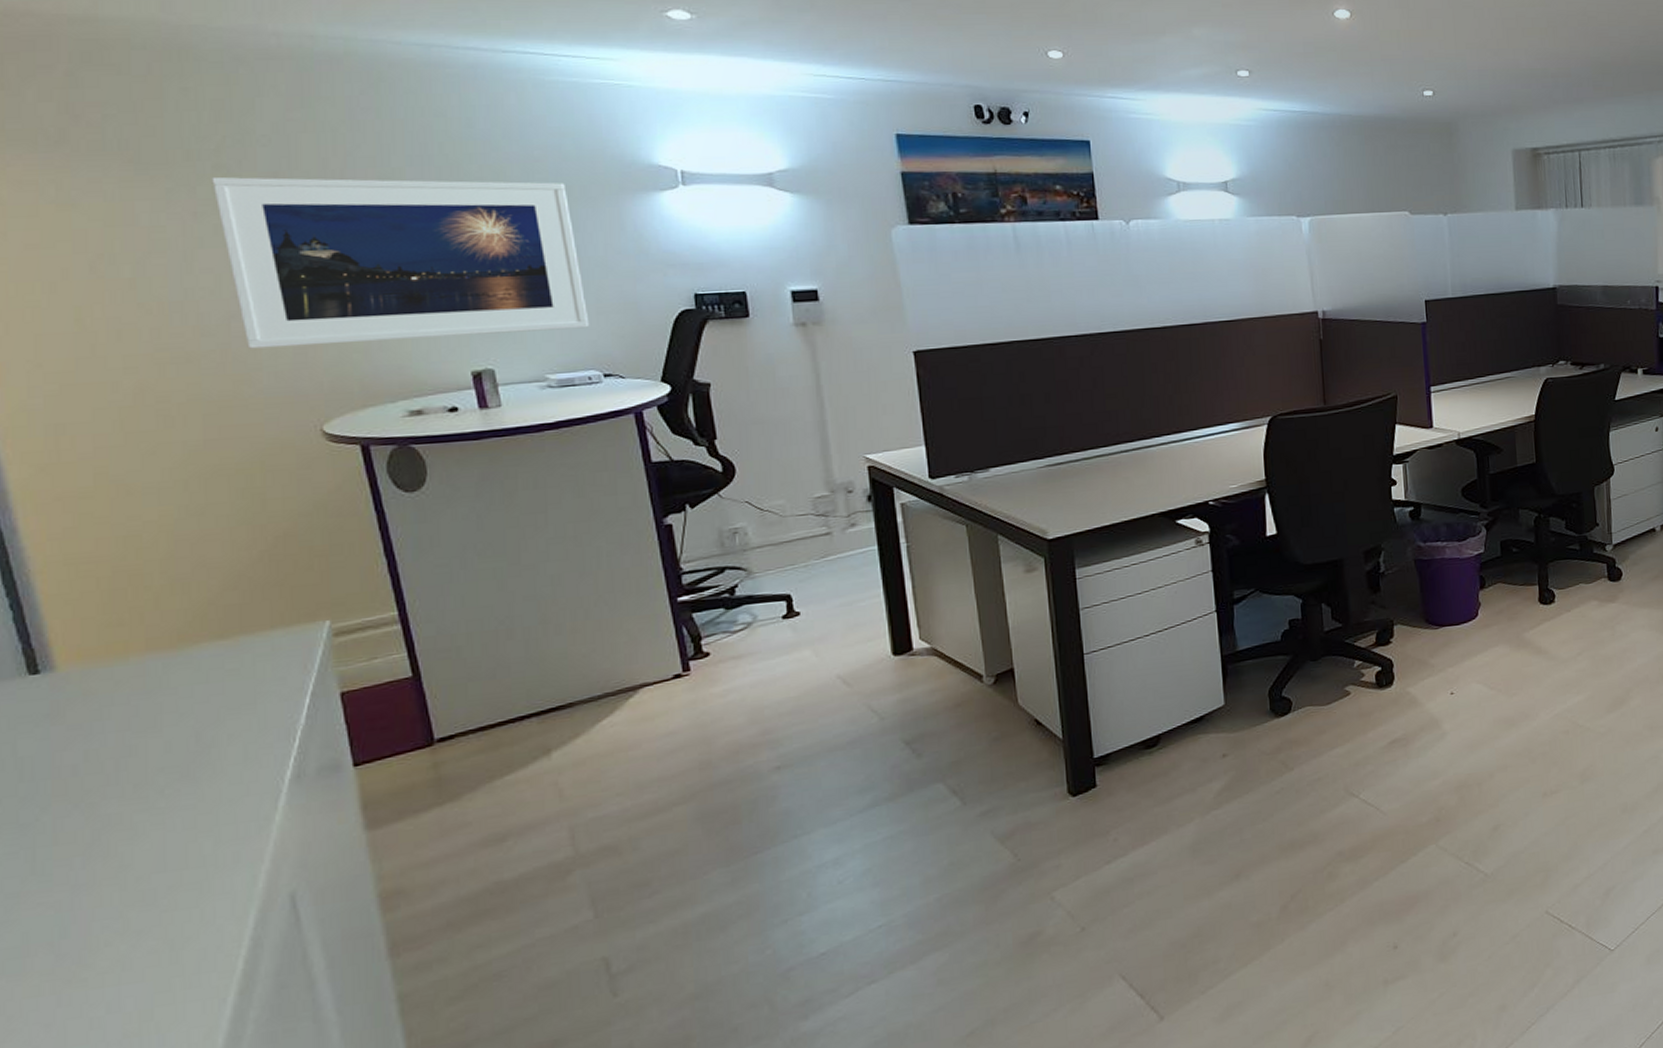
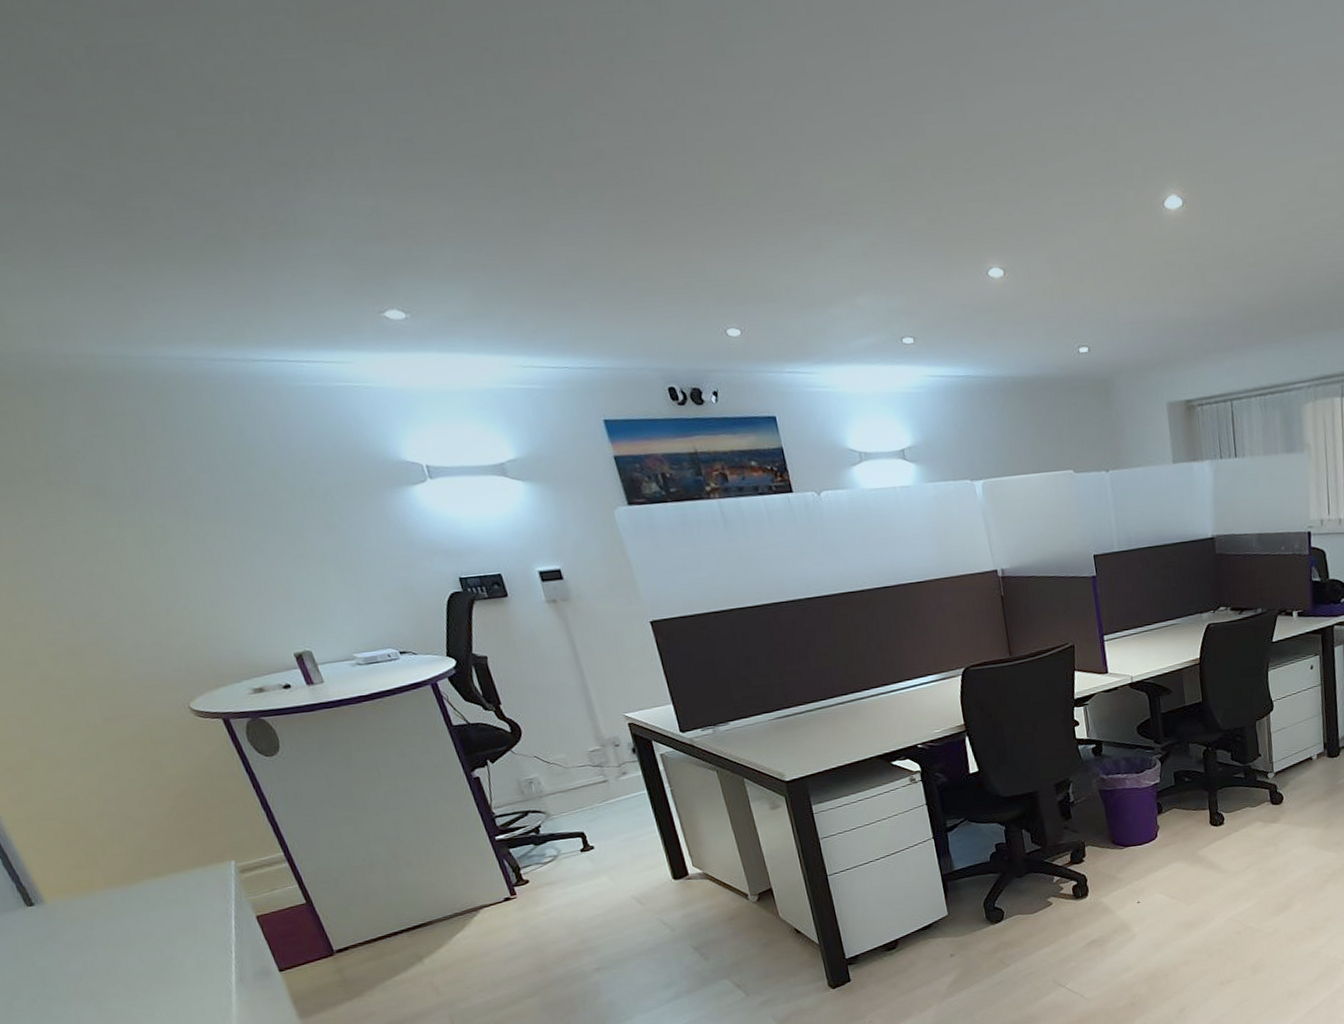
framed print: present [212,176,590,349] -> none [47,482,379,641]

